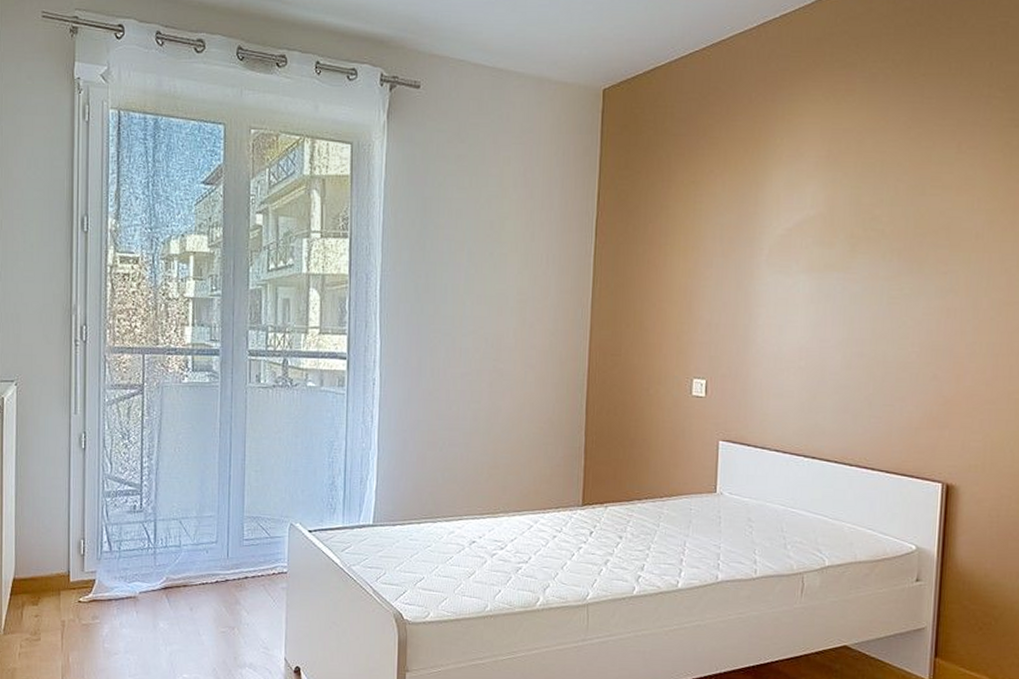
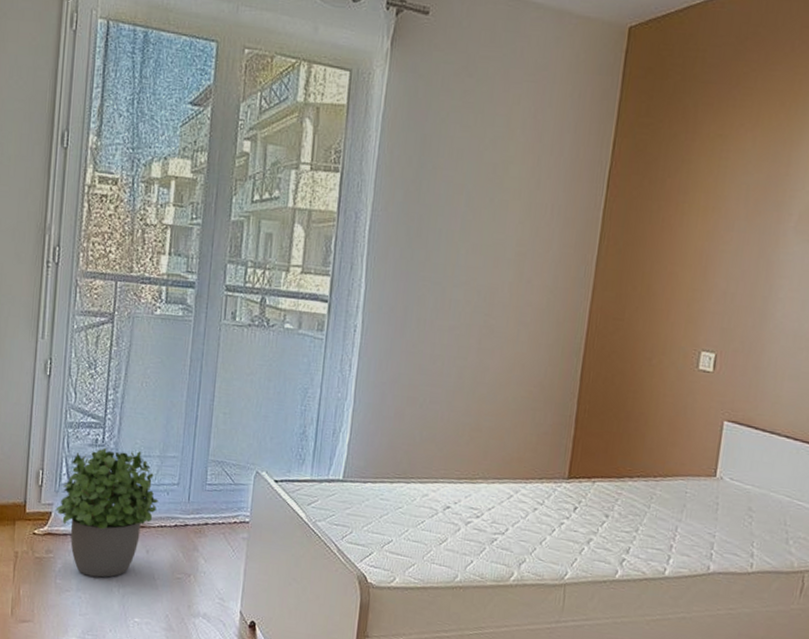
potted plant: none [99,514,198,638] -> present [55,448,158,578]

